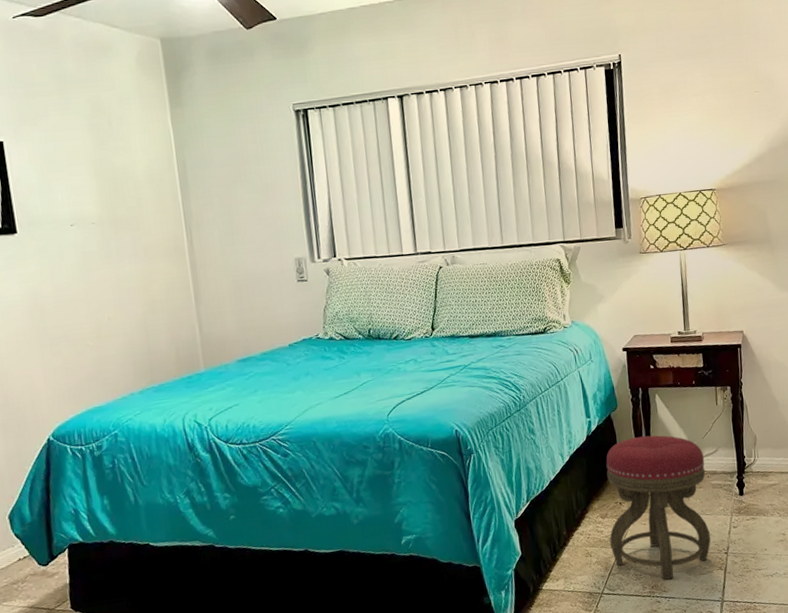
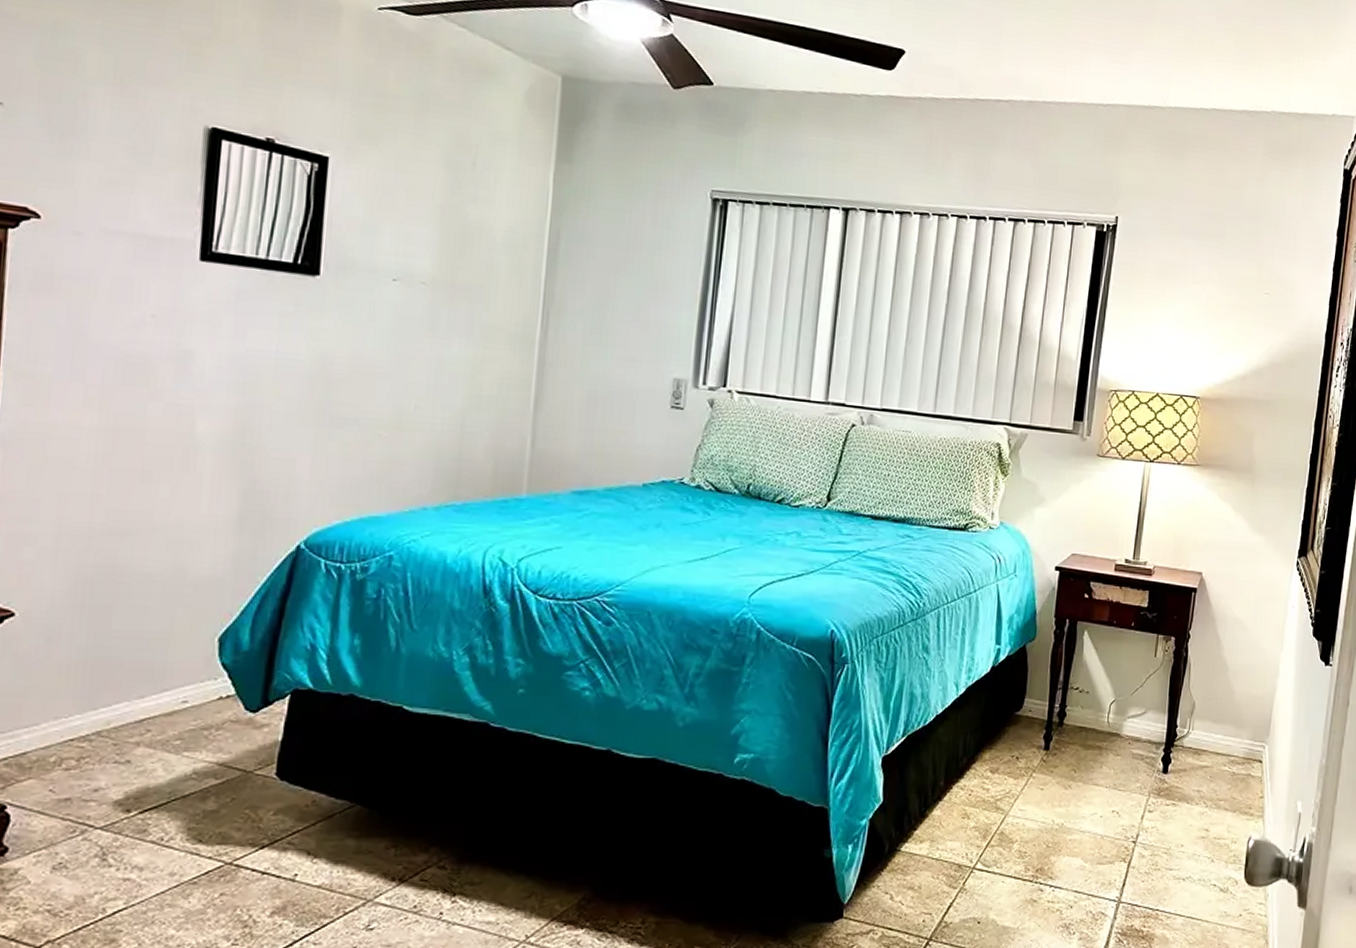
stool: present [606,435,711,580] -> none [995,679,1129,864]

